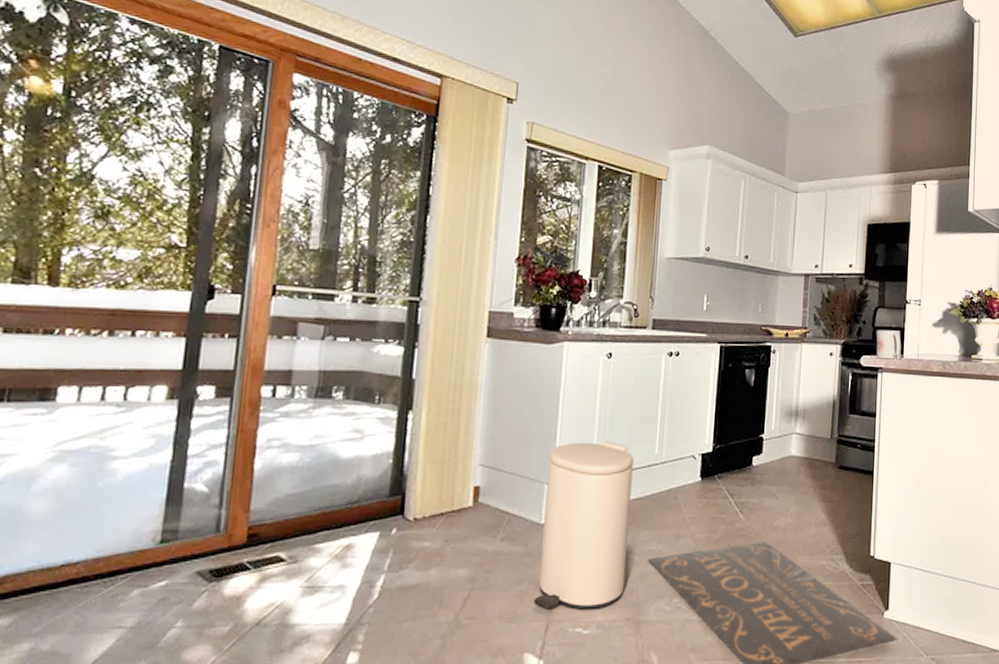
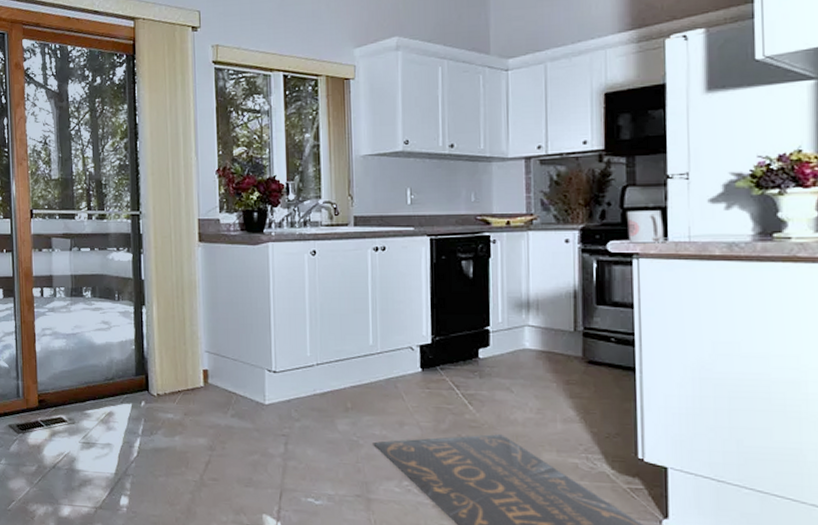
pedal bin: present [533,441,635,611] -> none [266,332,352,484]

